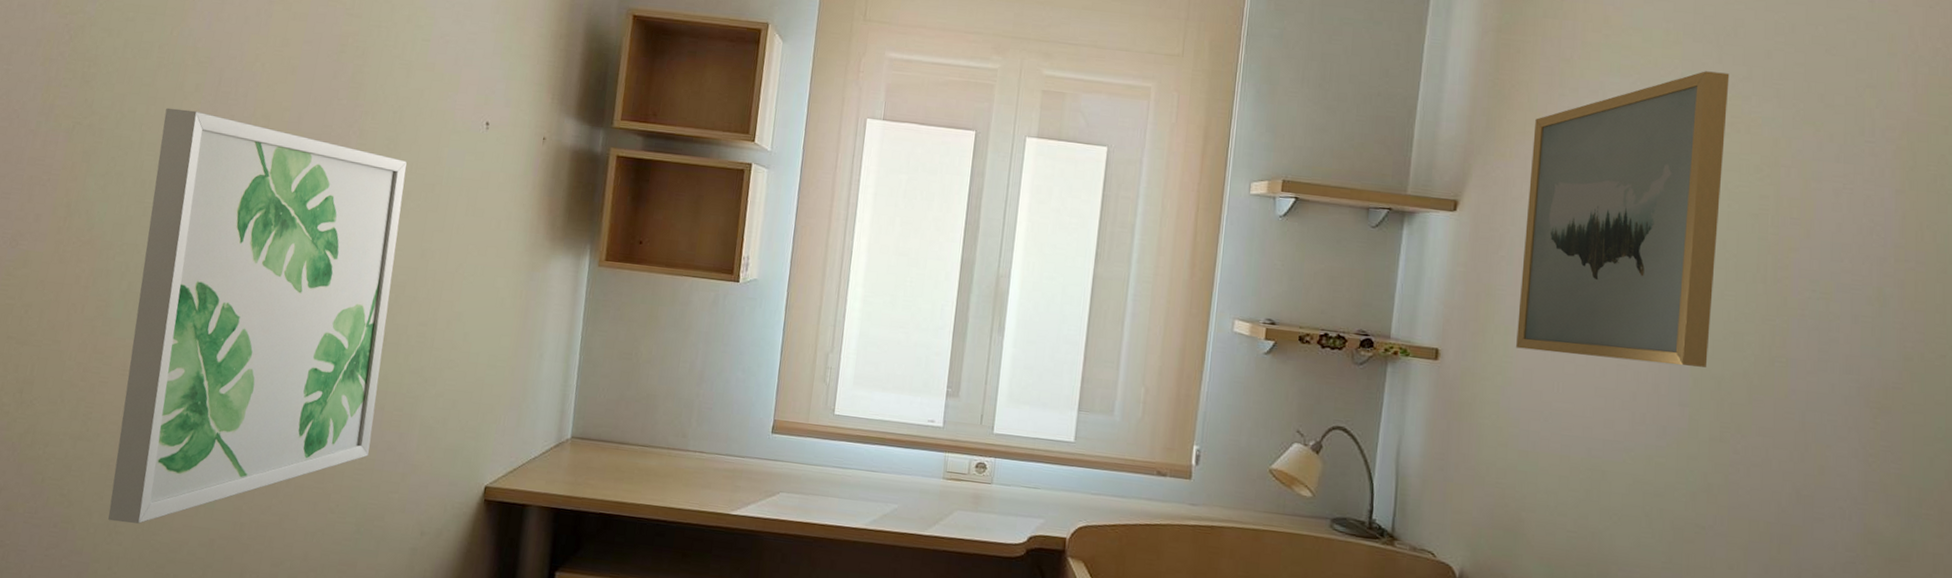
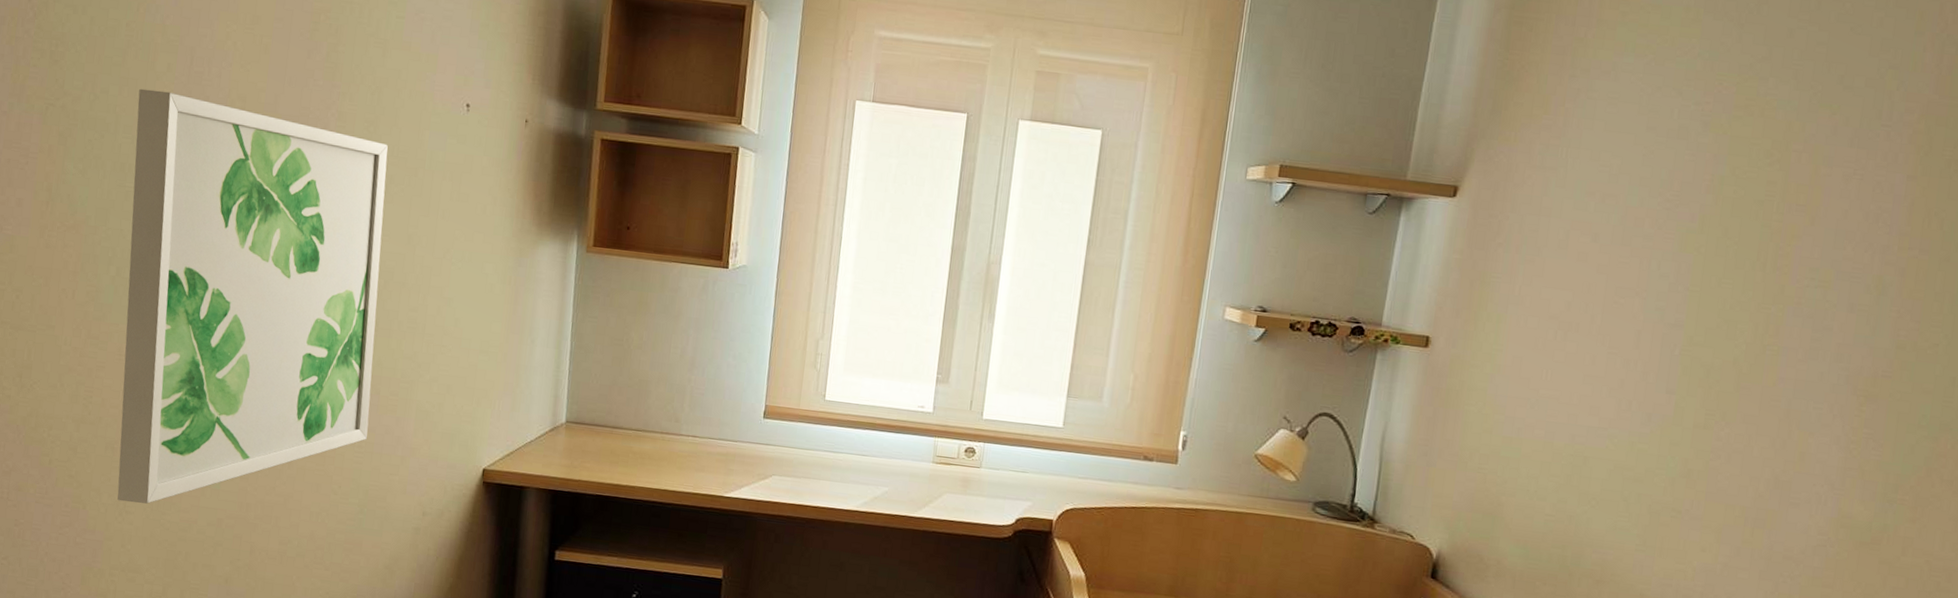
wall art: present [1516,71,1730,367] -> none [1507,51,1748,356]

